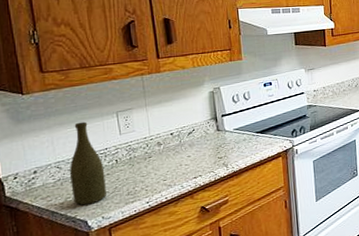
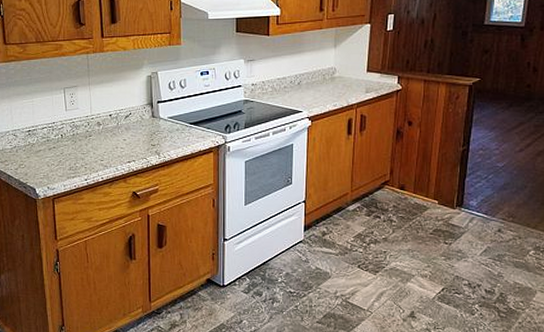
bottle: present [70,121,106,206] -> none [24,94,52,174]

